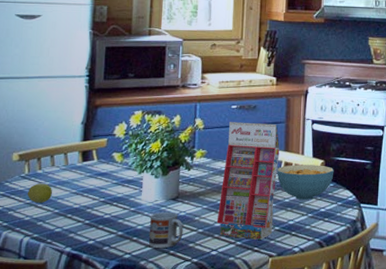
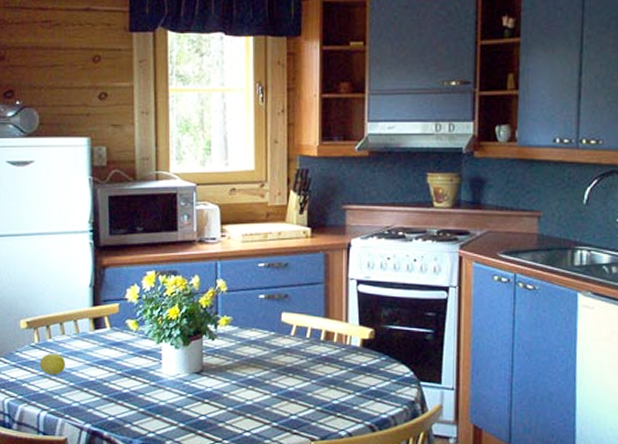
cup: present [149,211,183,248] -> none [172,386,211,427]
gift box: present [216,122,280,240] -> none [248,283,319,421]
cereal bowl: present [277,164,334,200] -> none [316,334,386,376]

